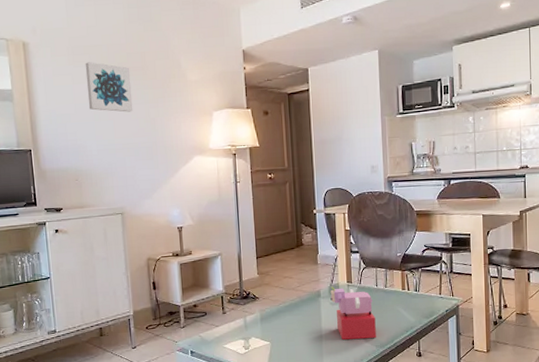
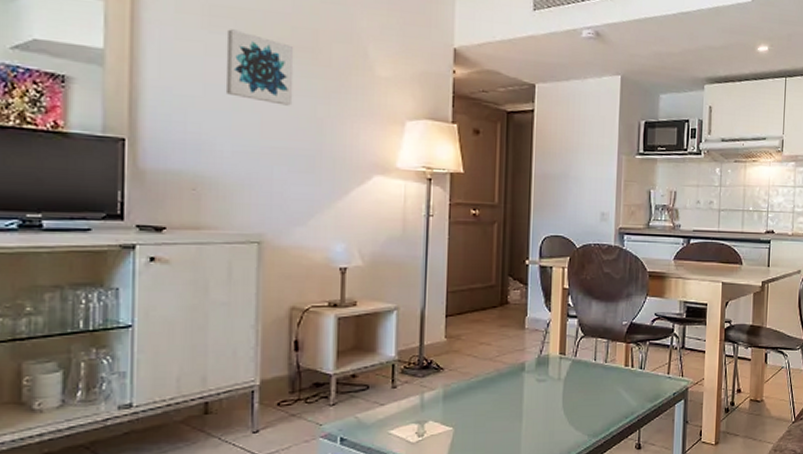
toy pig: present [330,286,376,340] -> none [537,357,590,426]

